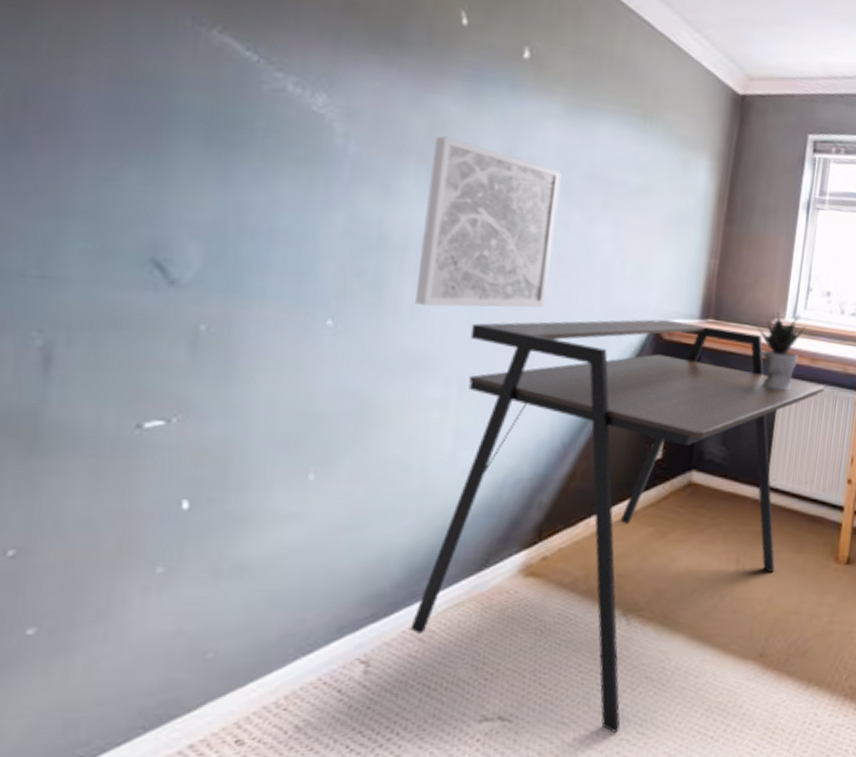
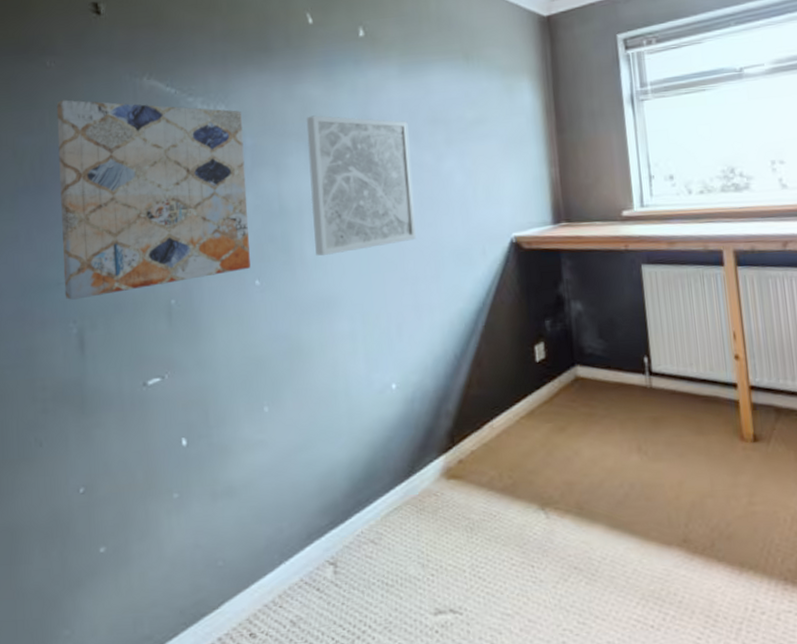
wall art: none [30,26,349,305] -> present [56,99,251,300]
desk: present [410,319,825,733] -> none [362,228,689,623]
potted plant: present [756,312,806,391] -> none [606,202,656,278]

